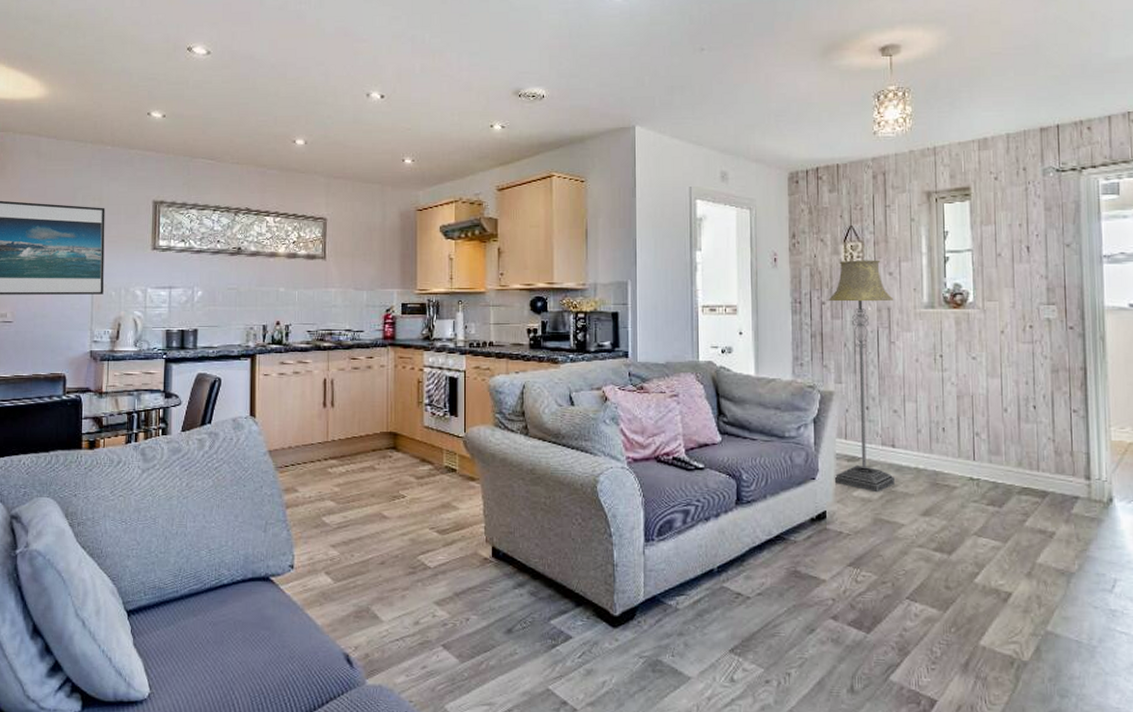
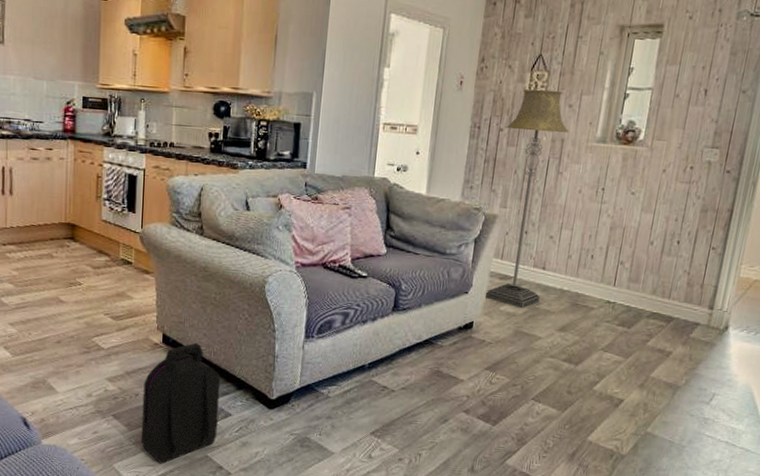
backpack: none [474,554,558,702] -> present [141,342,221,464]

